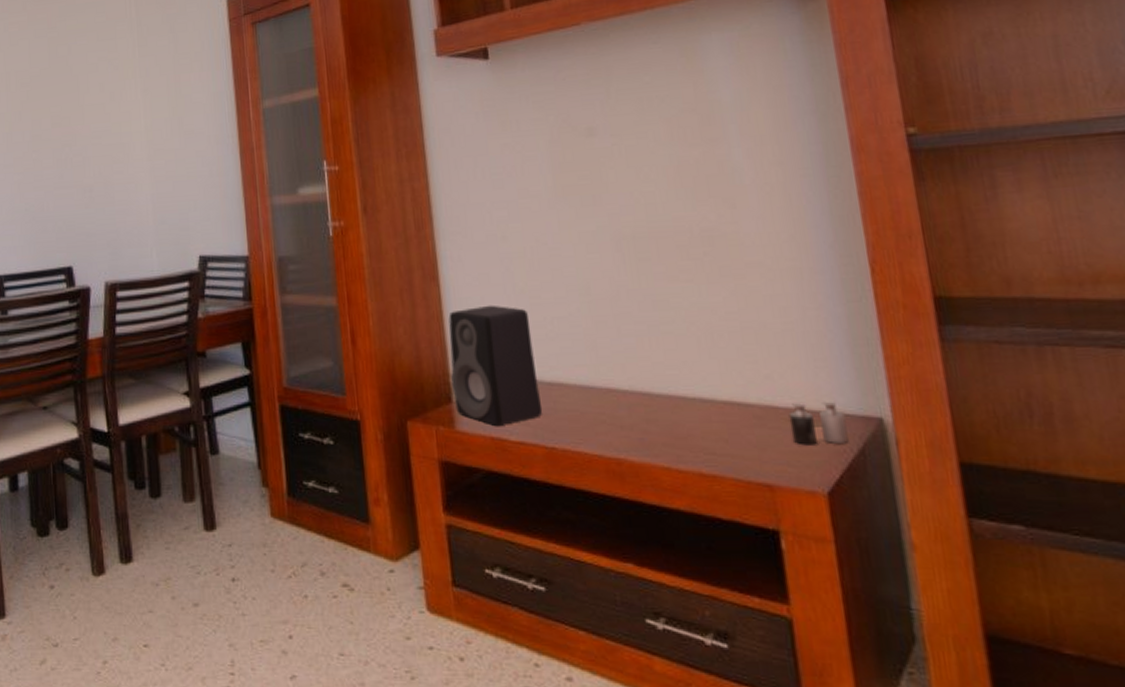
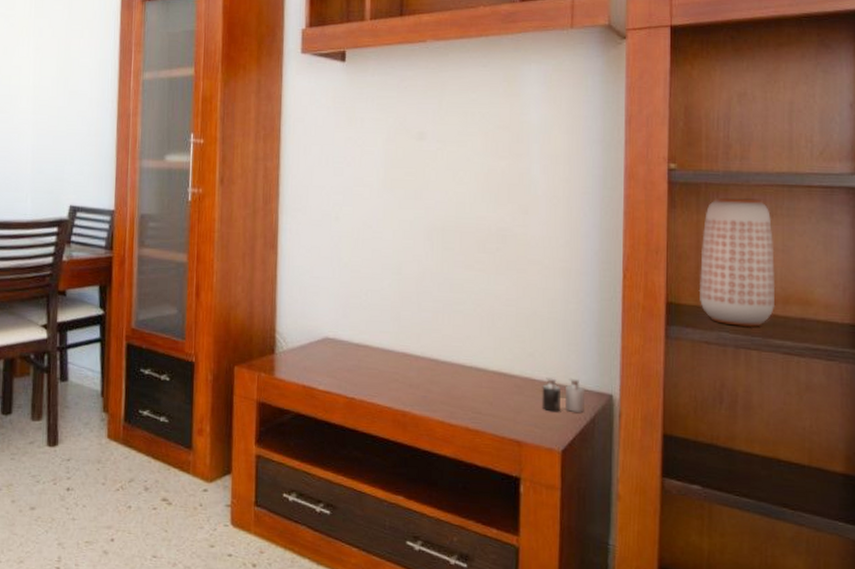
speaker: present [448,305,543,426] -> none [276,274,349,376]
vase: none [966,157,1083,319] -> present [698,197,776,328]

